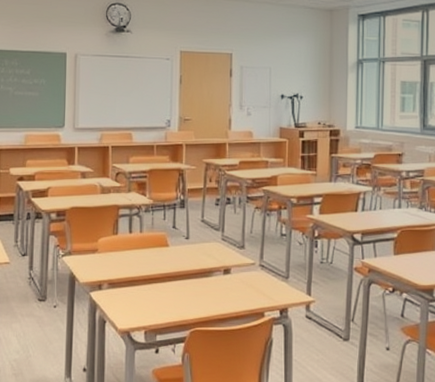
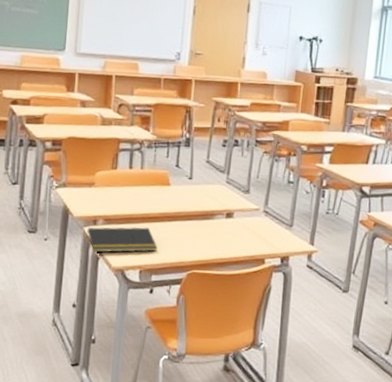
notepad: none [91,288,160,316] -> present [85,226,158,253]

